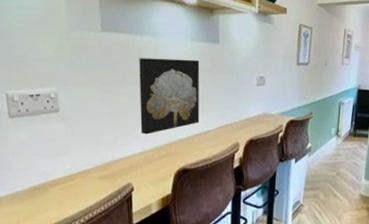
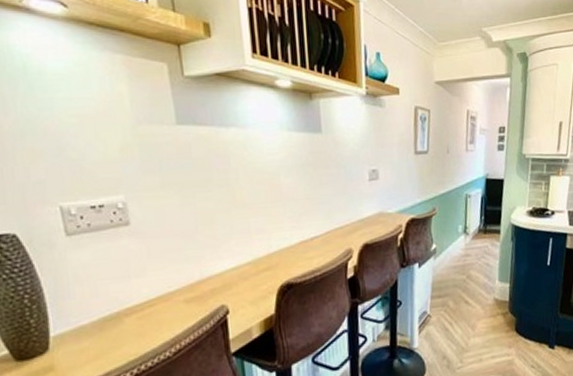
wall art: present [139,58,200,135] -> none [225,153,304,246]

